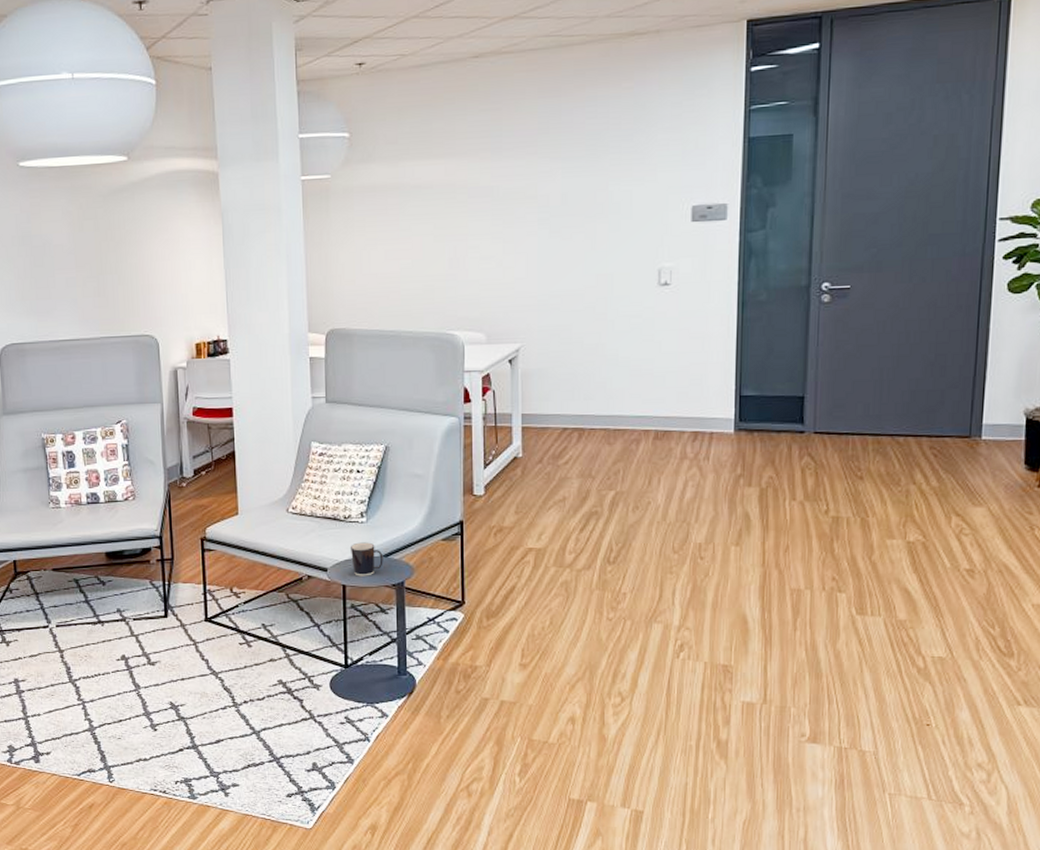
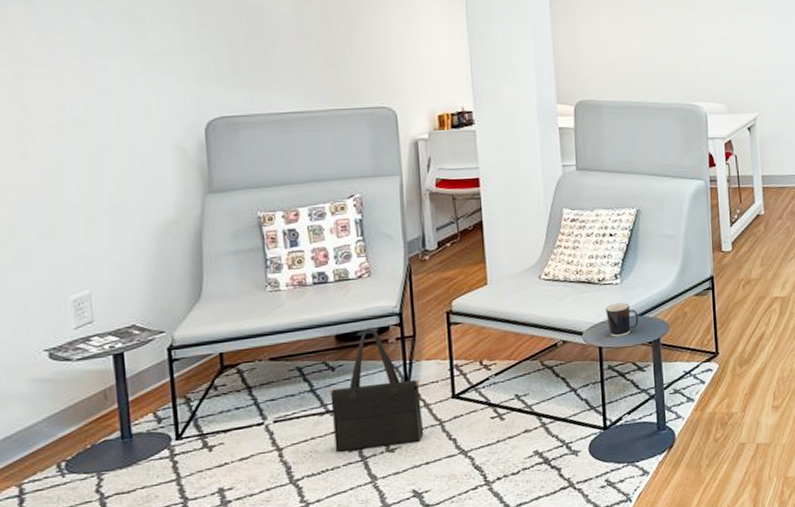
tote bag: none [101,548,180,659] -> present [330,328,424,452]

